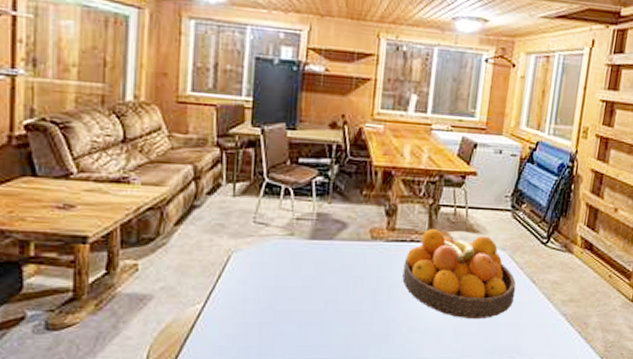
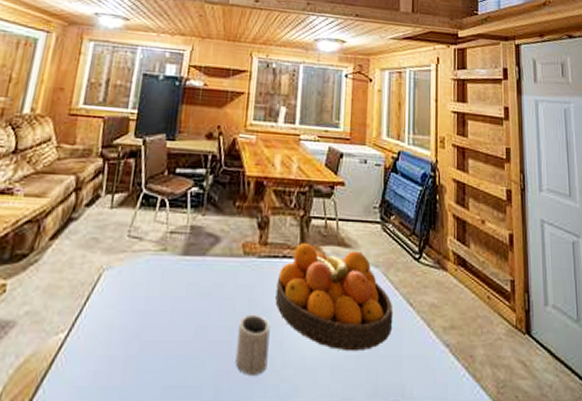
cup: none [364,289,397,339] -> present [235,314,270,377]

